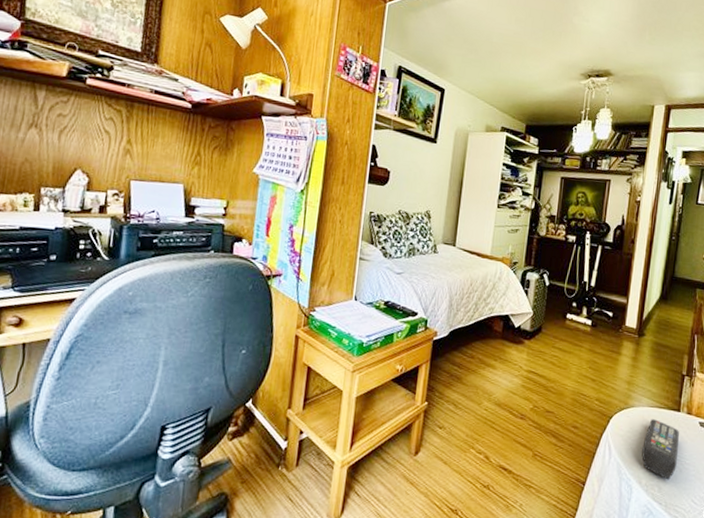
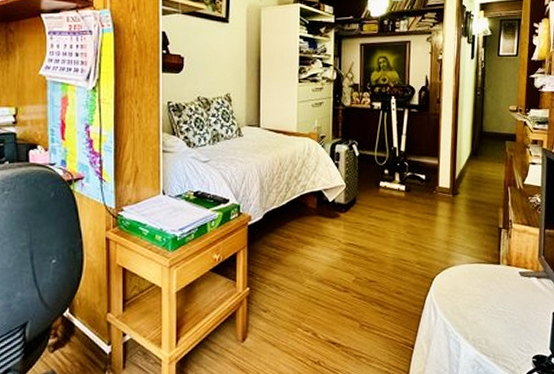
remote control: present [642,419,679,480] -> none [466,275,501,332]

